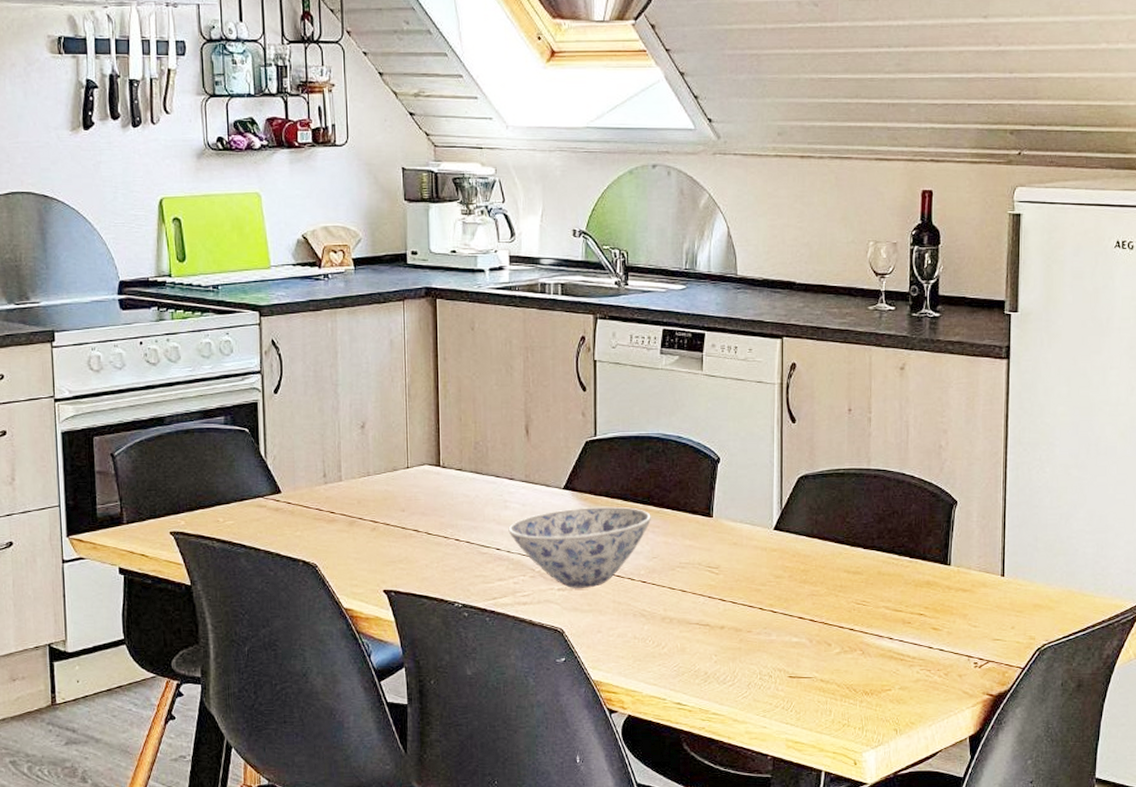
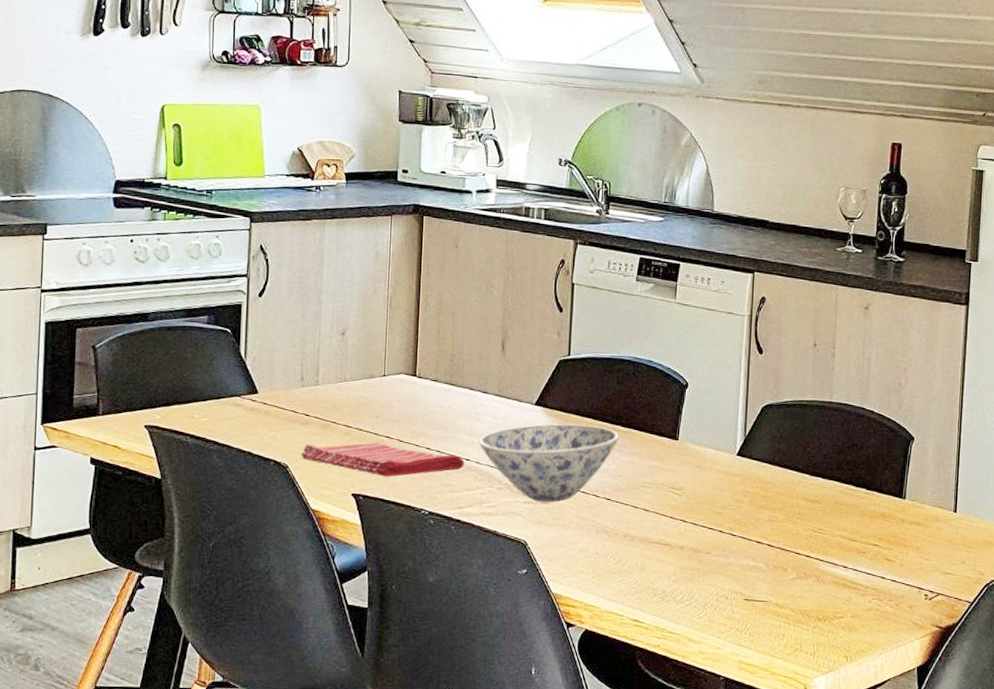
dish towel: none [329,537,495,571] -> present [301,443,464,477]

